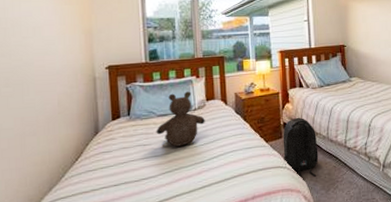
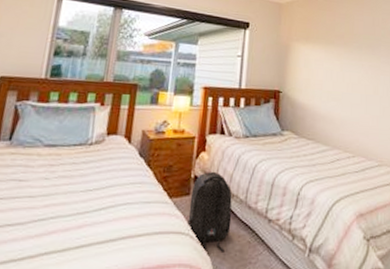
teddy bear: present [156,91,205,147] -> none [38,120,101,188]

